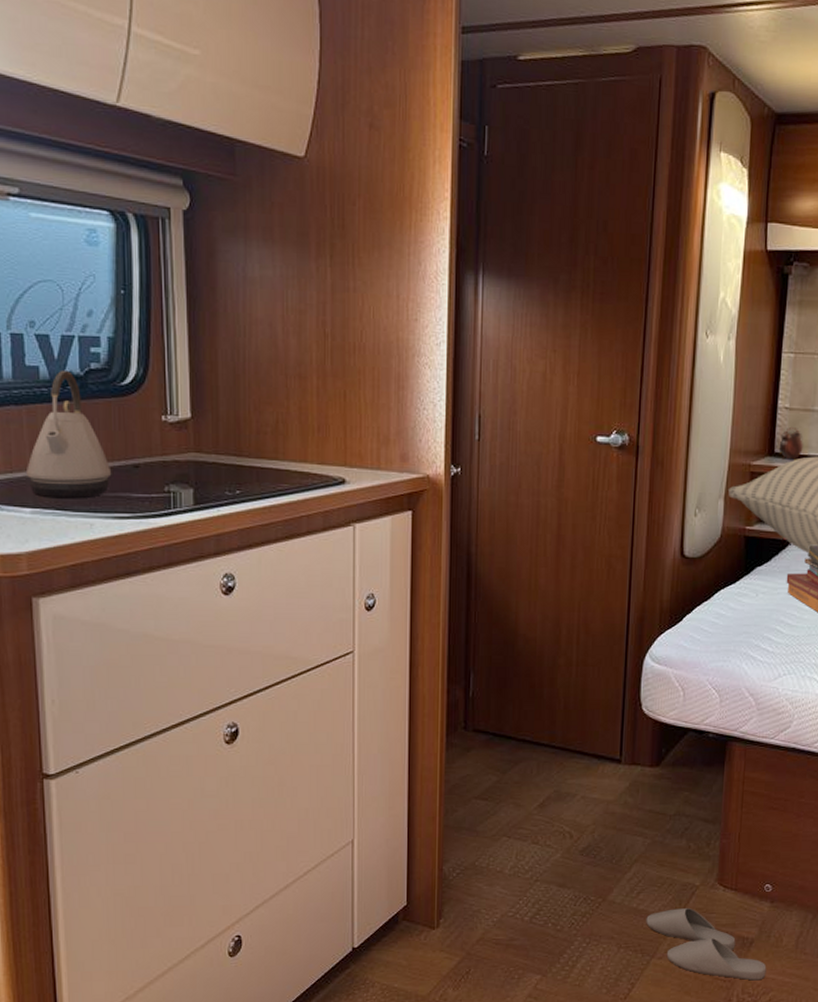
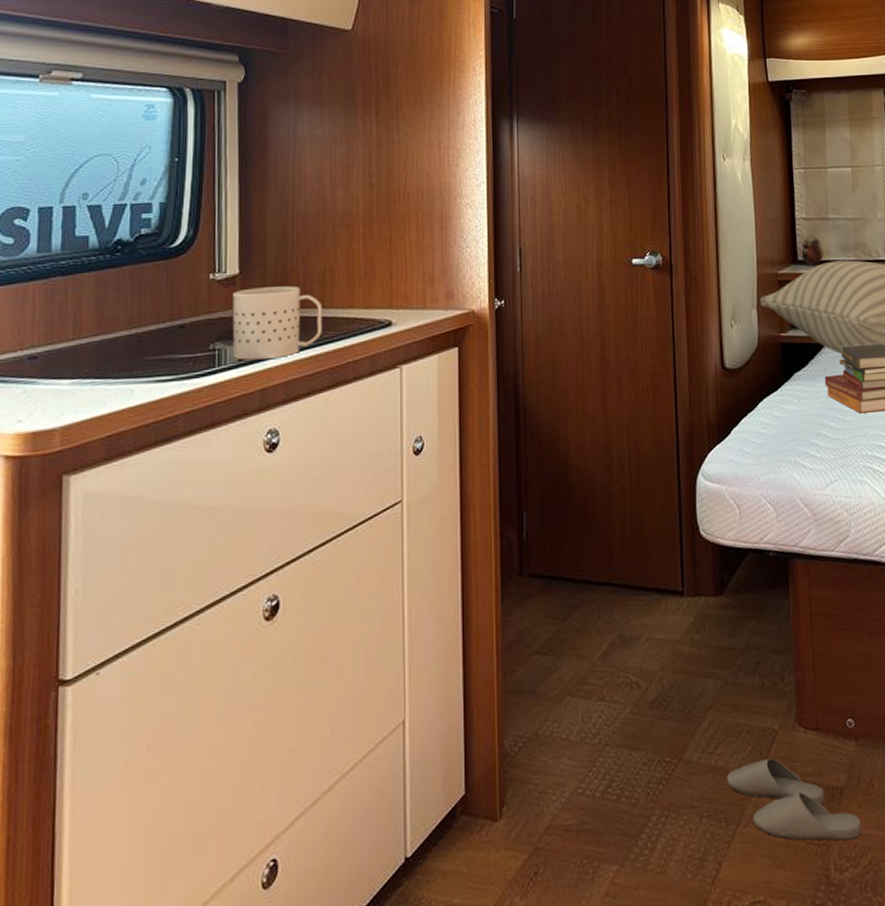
kettle: present [25,369,112,499] -> none [66,237,156,368]
mug: none [186,433,276,507] -> present [232,285,323,361]

